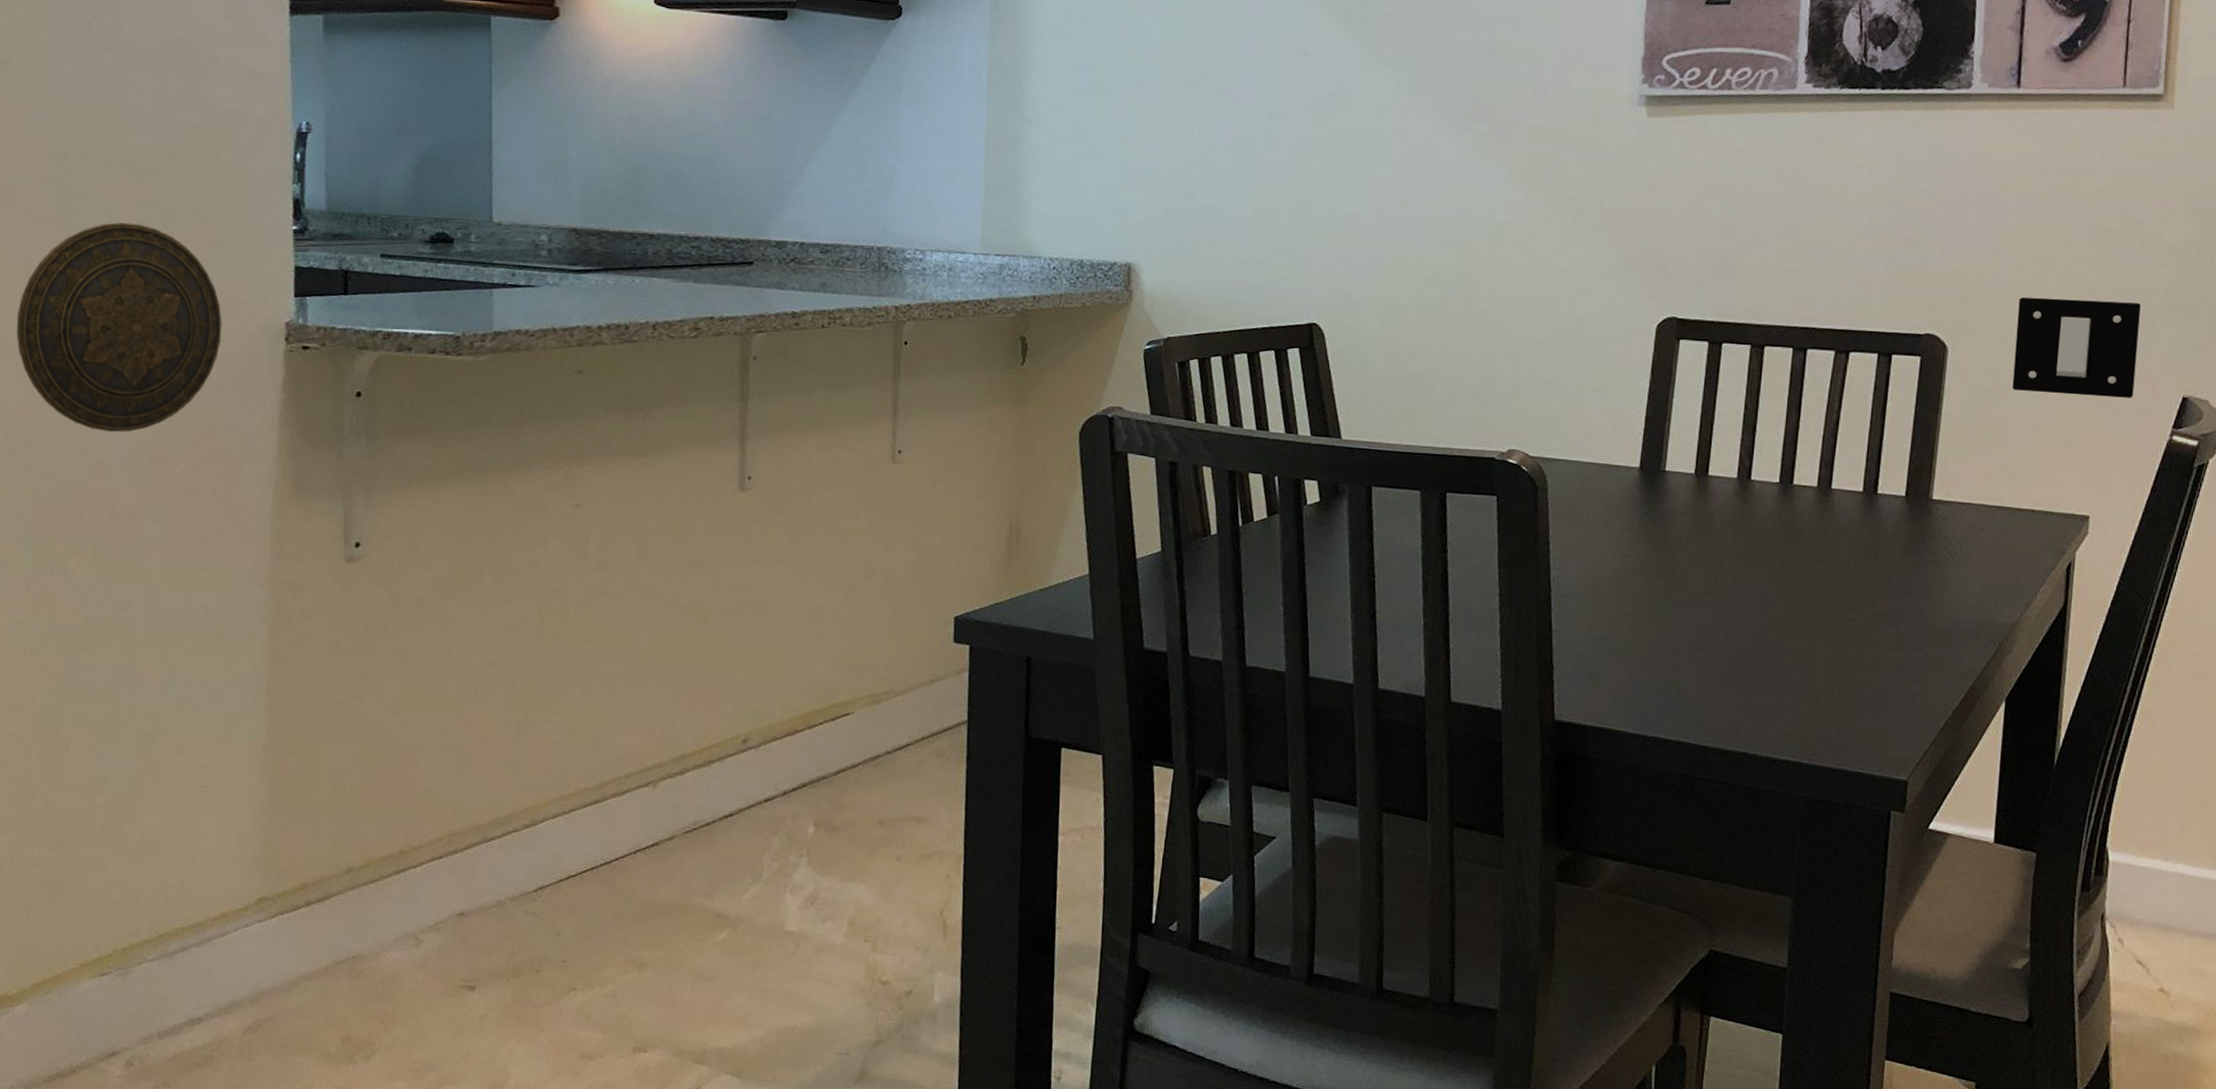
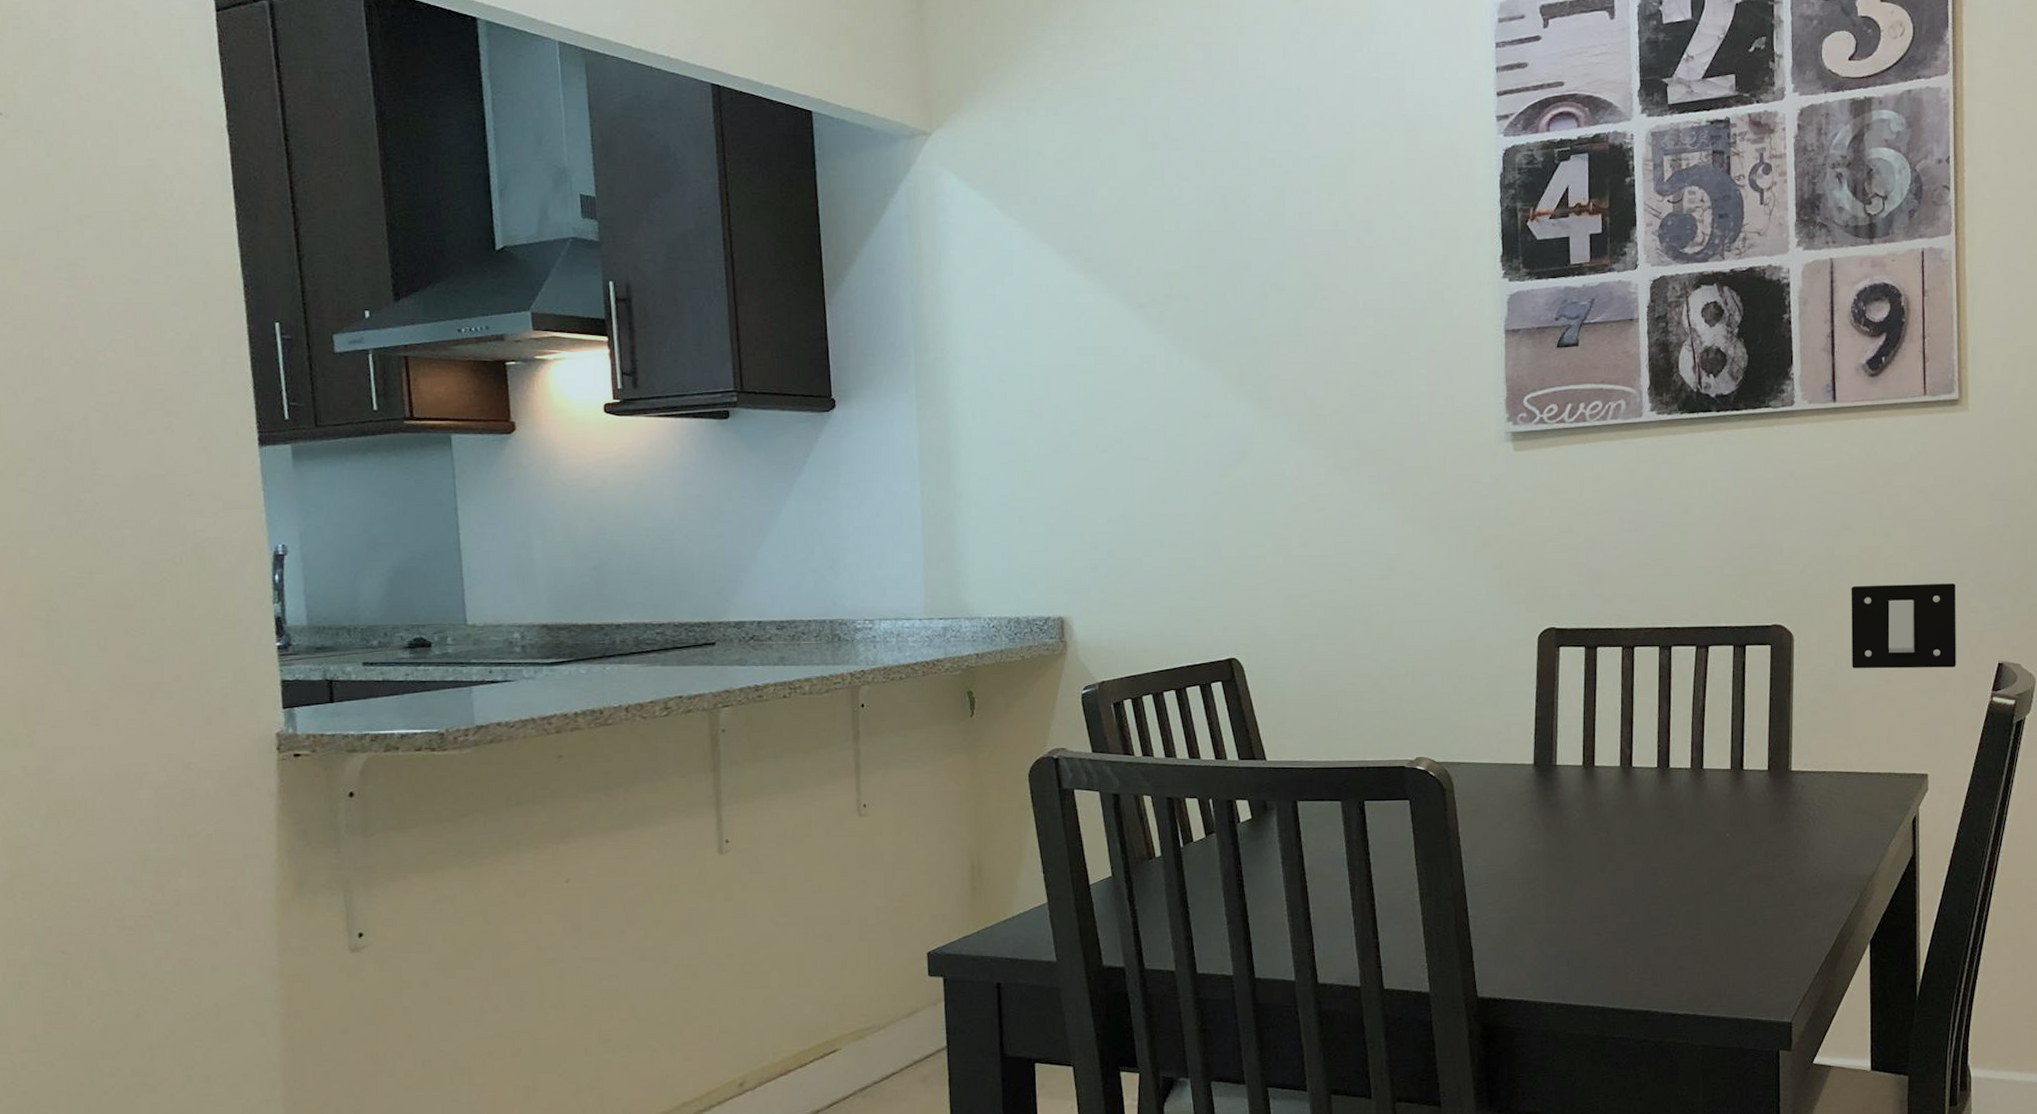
decorative plate: present [16,222,222,433] -> none [14,651,215,850]

